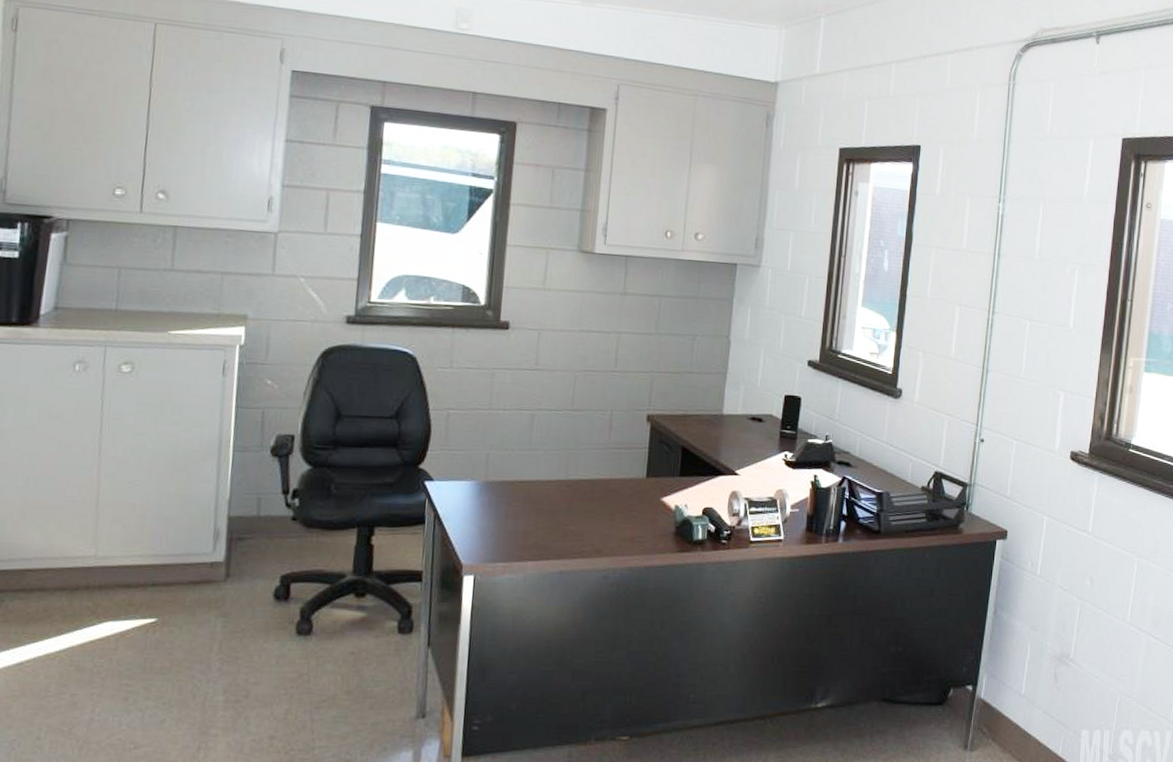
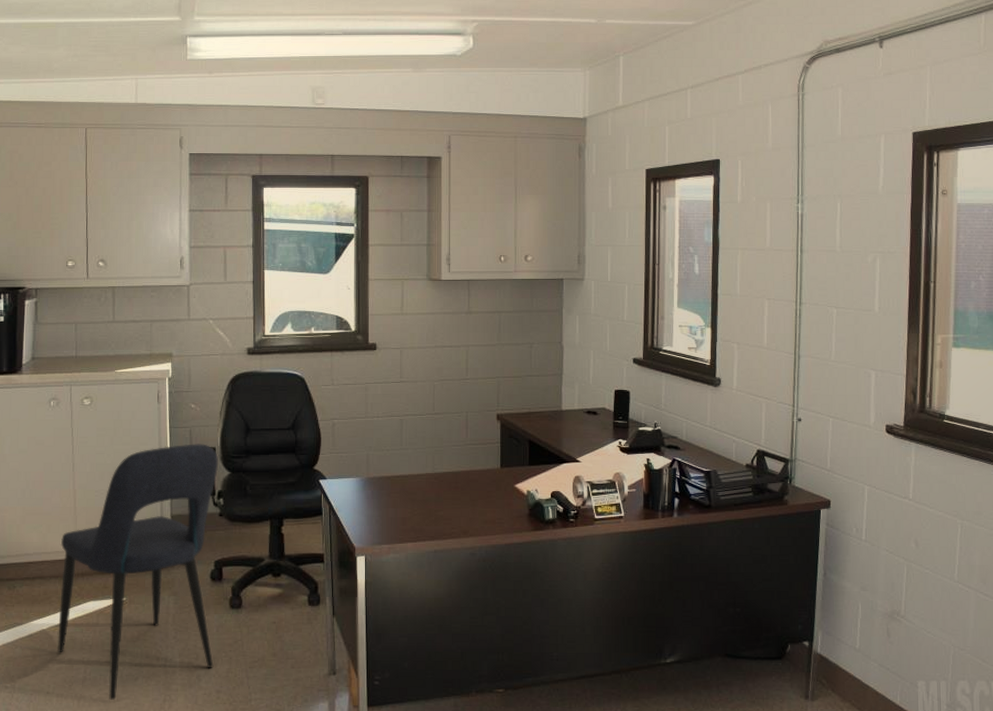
chair: none [56,429,297,747] -> present [58,444,218,700]

